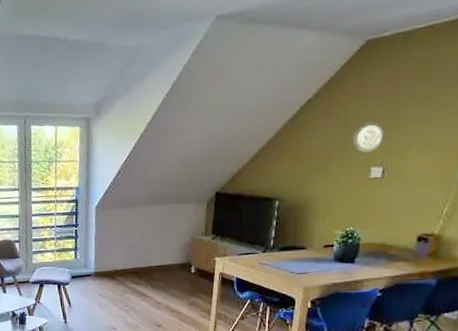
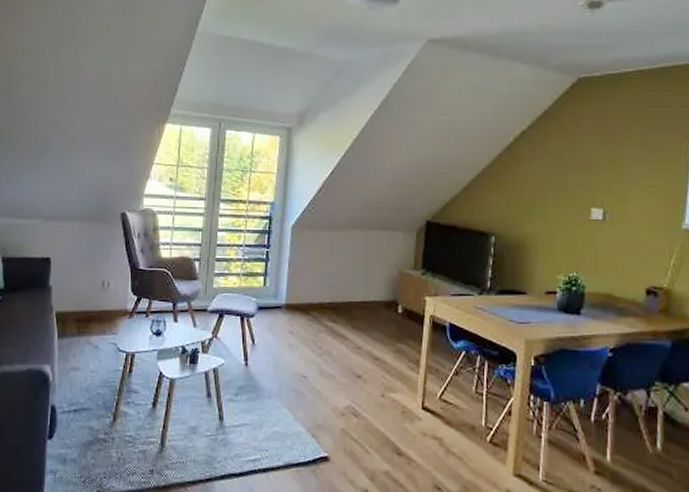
decorative plate: present [352,121,383,153] -> none [570,160,602,192]

